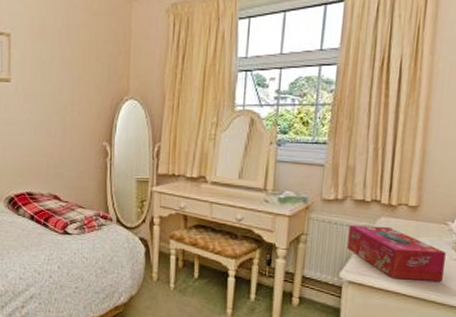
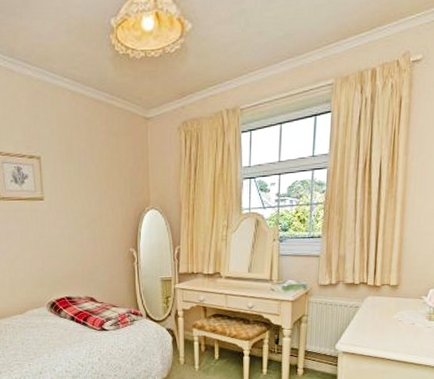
tissue box: present [347,225,446,281] -> none [341,304,421,347]

